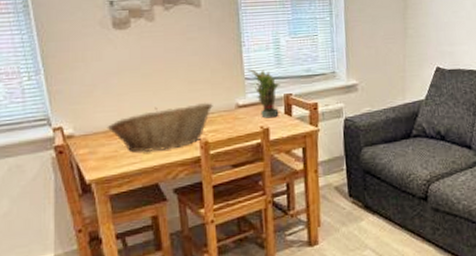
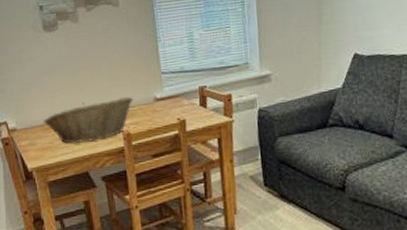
potted plant: present [247,69,280,119] -> none [163,63,195,111]

